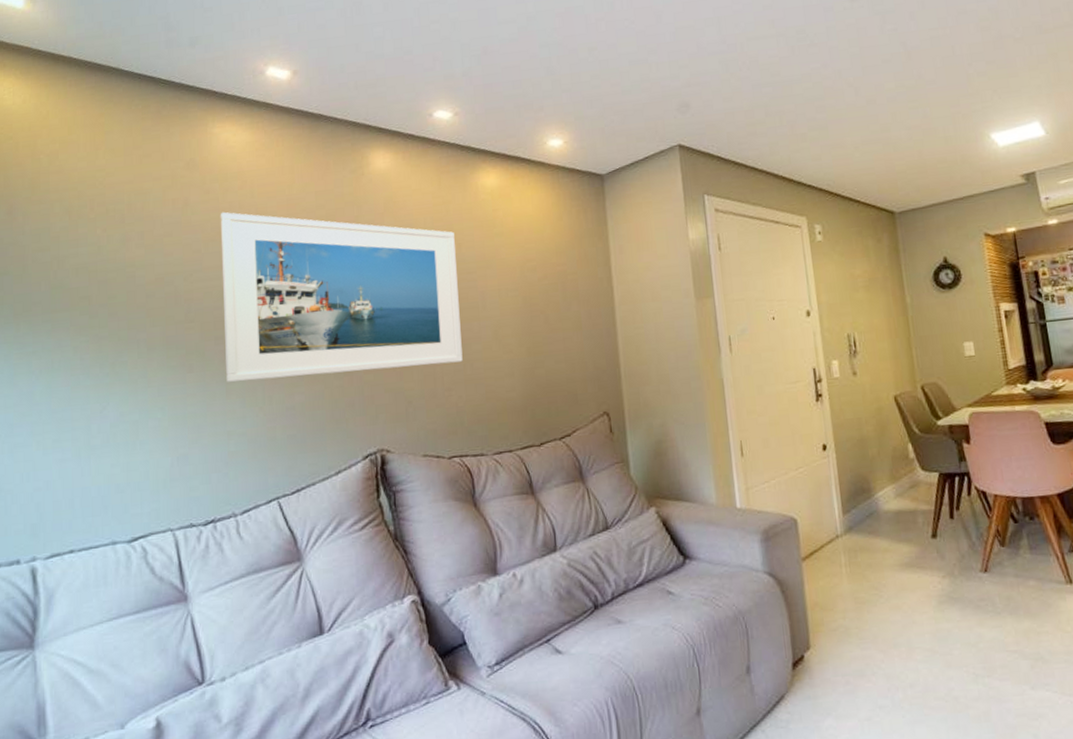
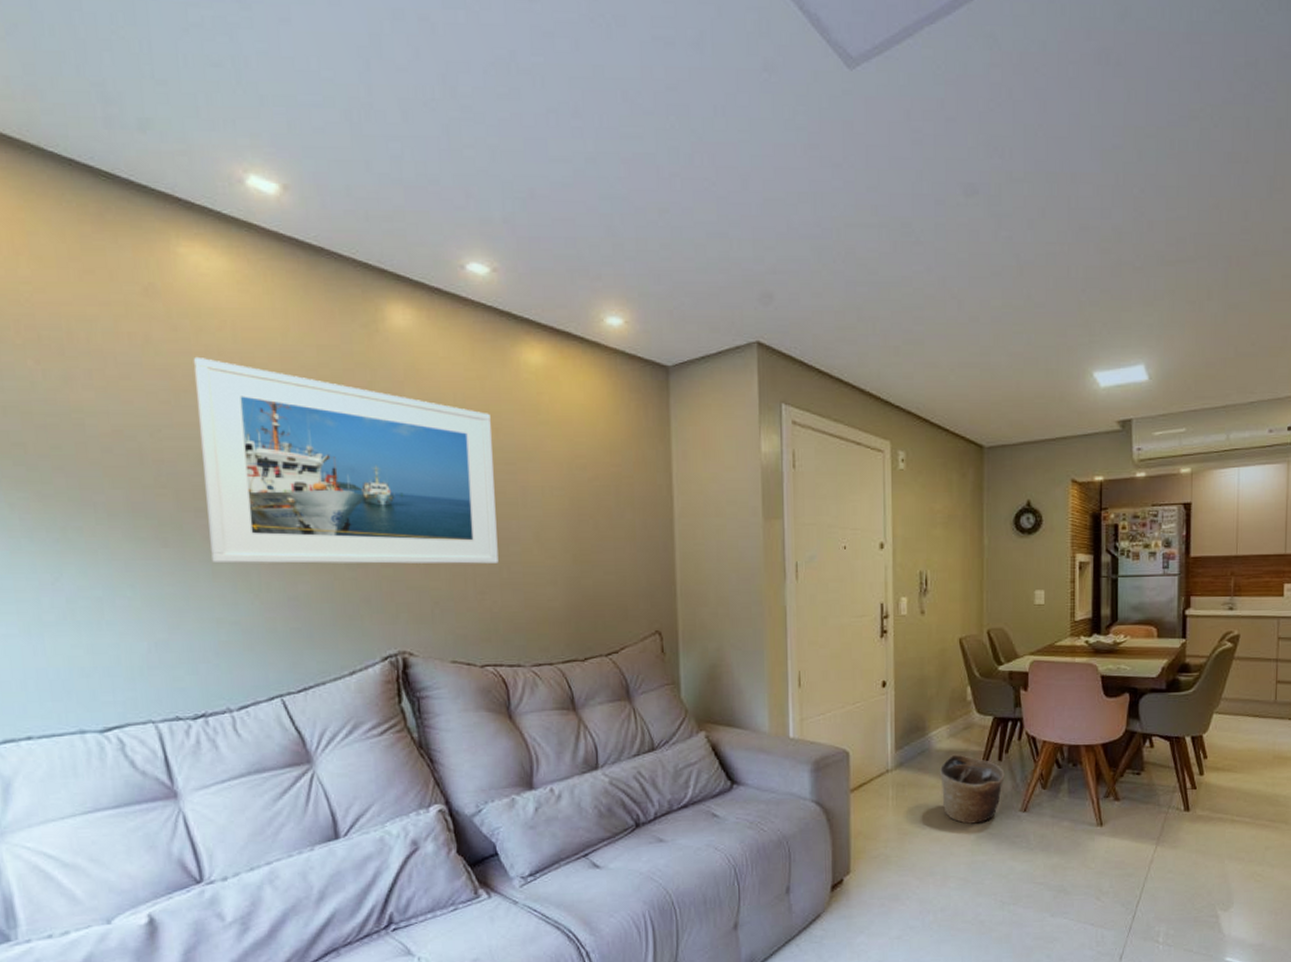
basket: none [890,514,959,589] -> present [939,754,1005,824]

